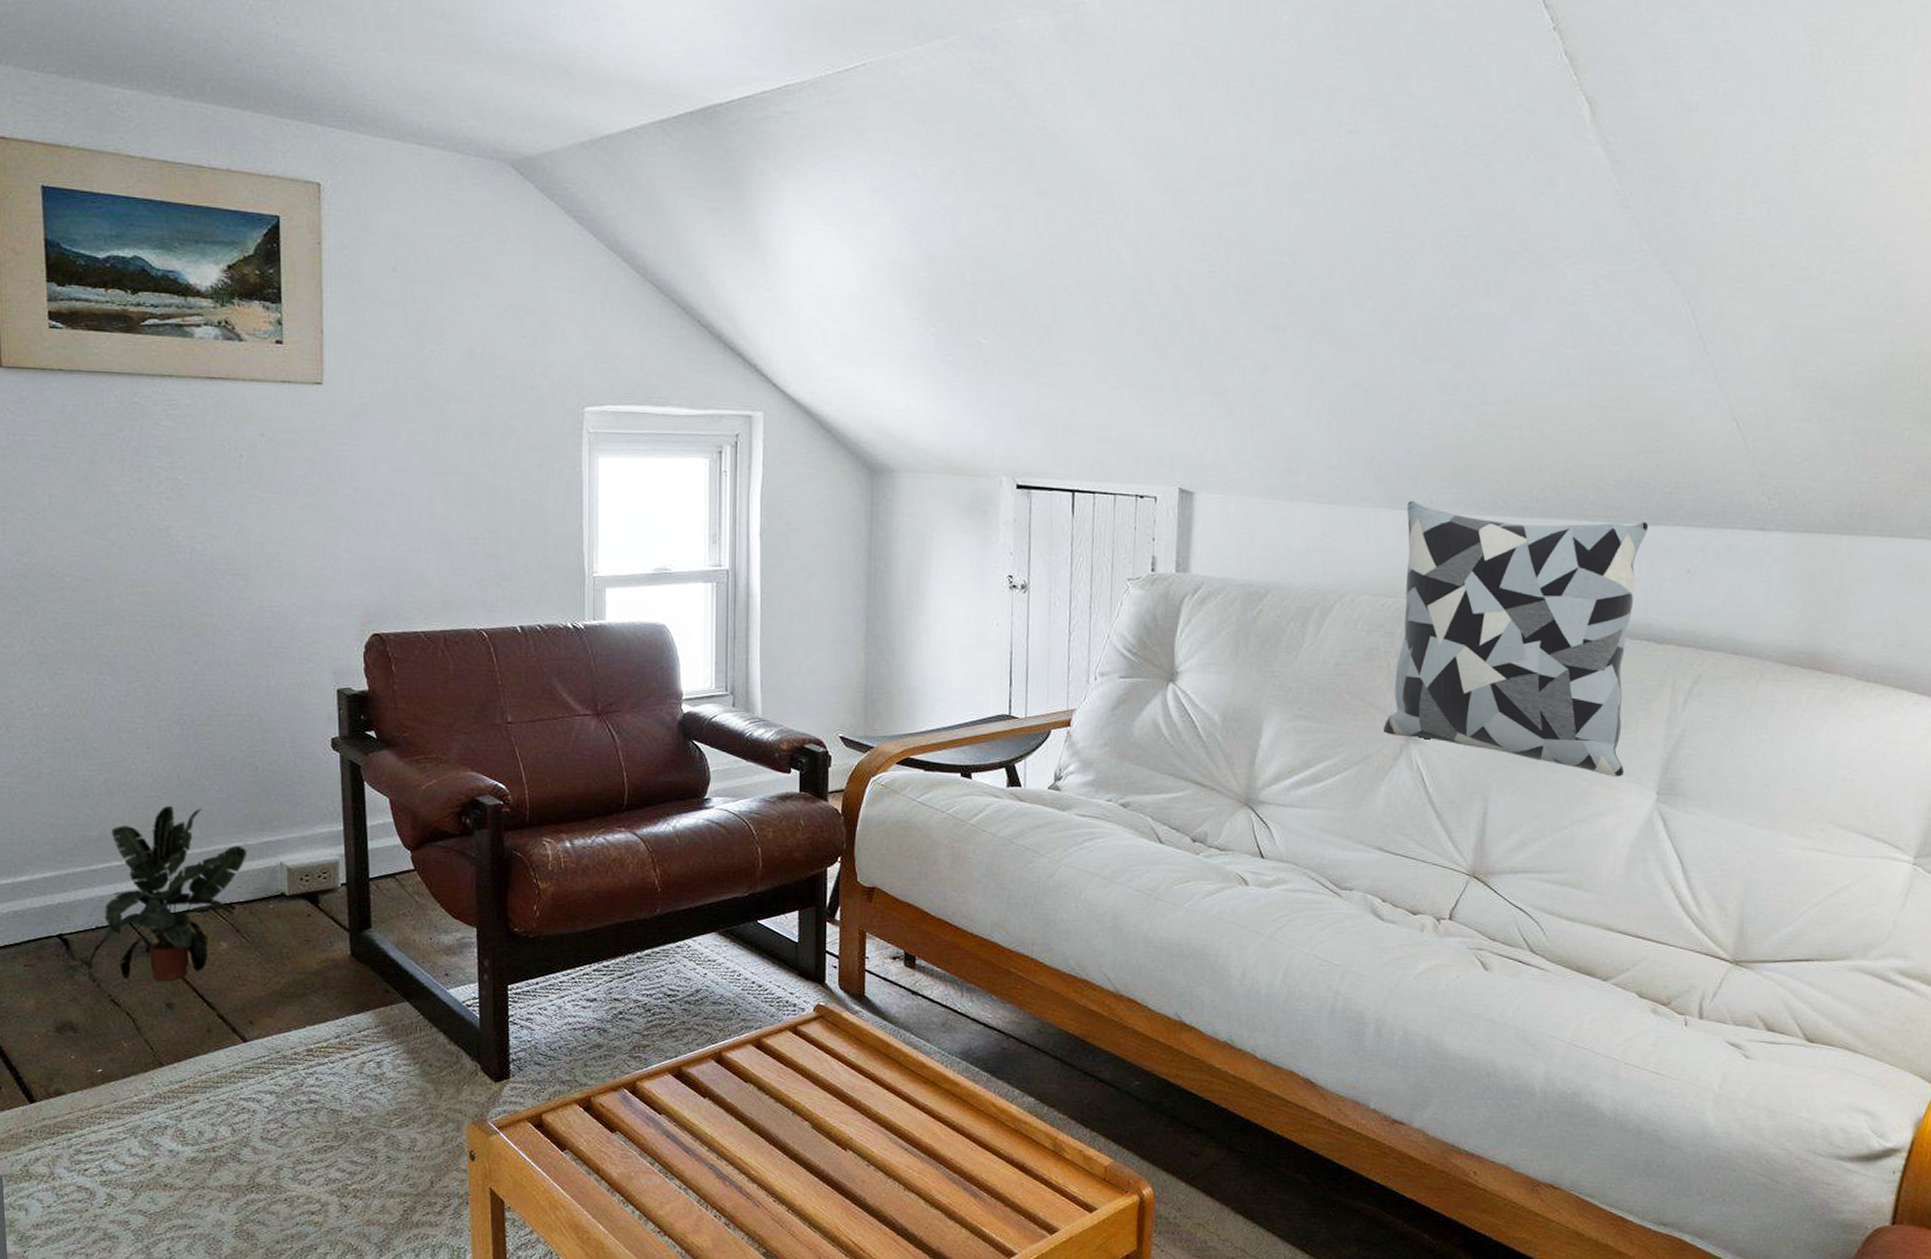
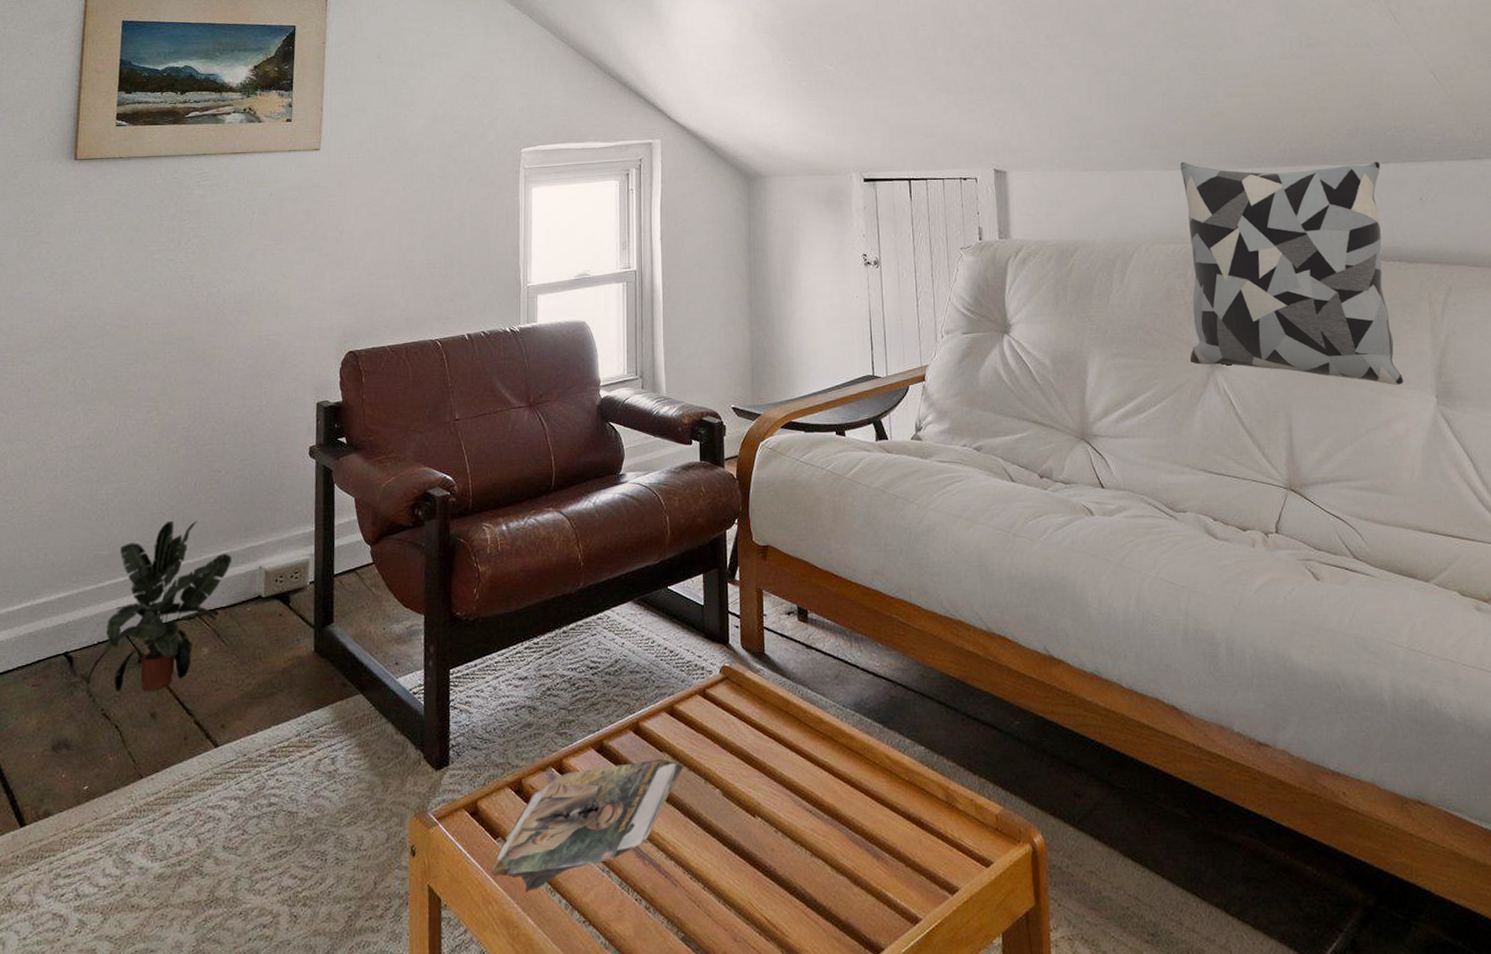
magazine: none [559,1088,770,1202] -> present [492,758,684,892]

